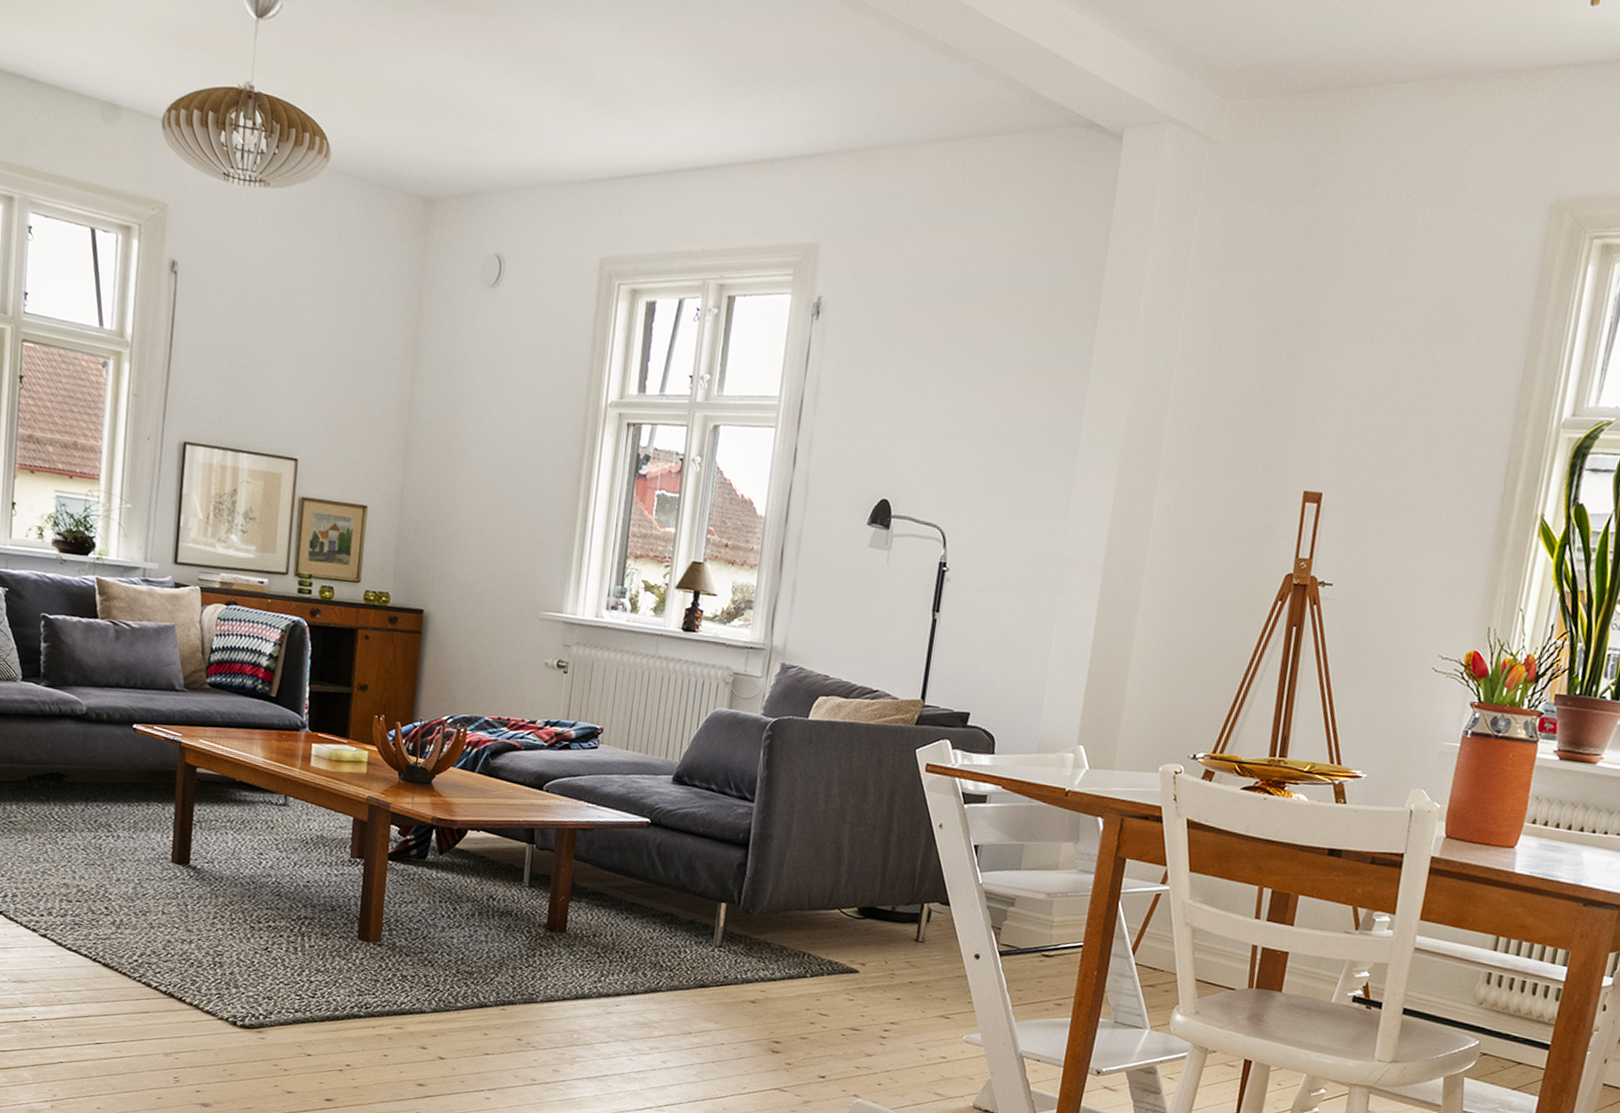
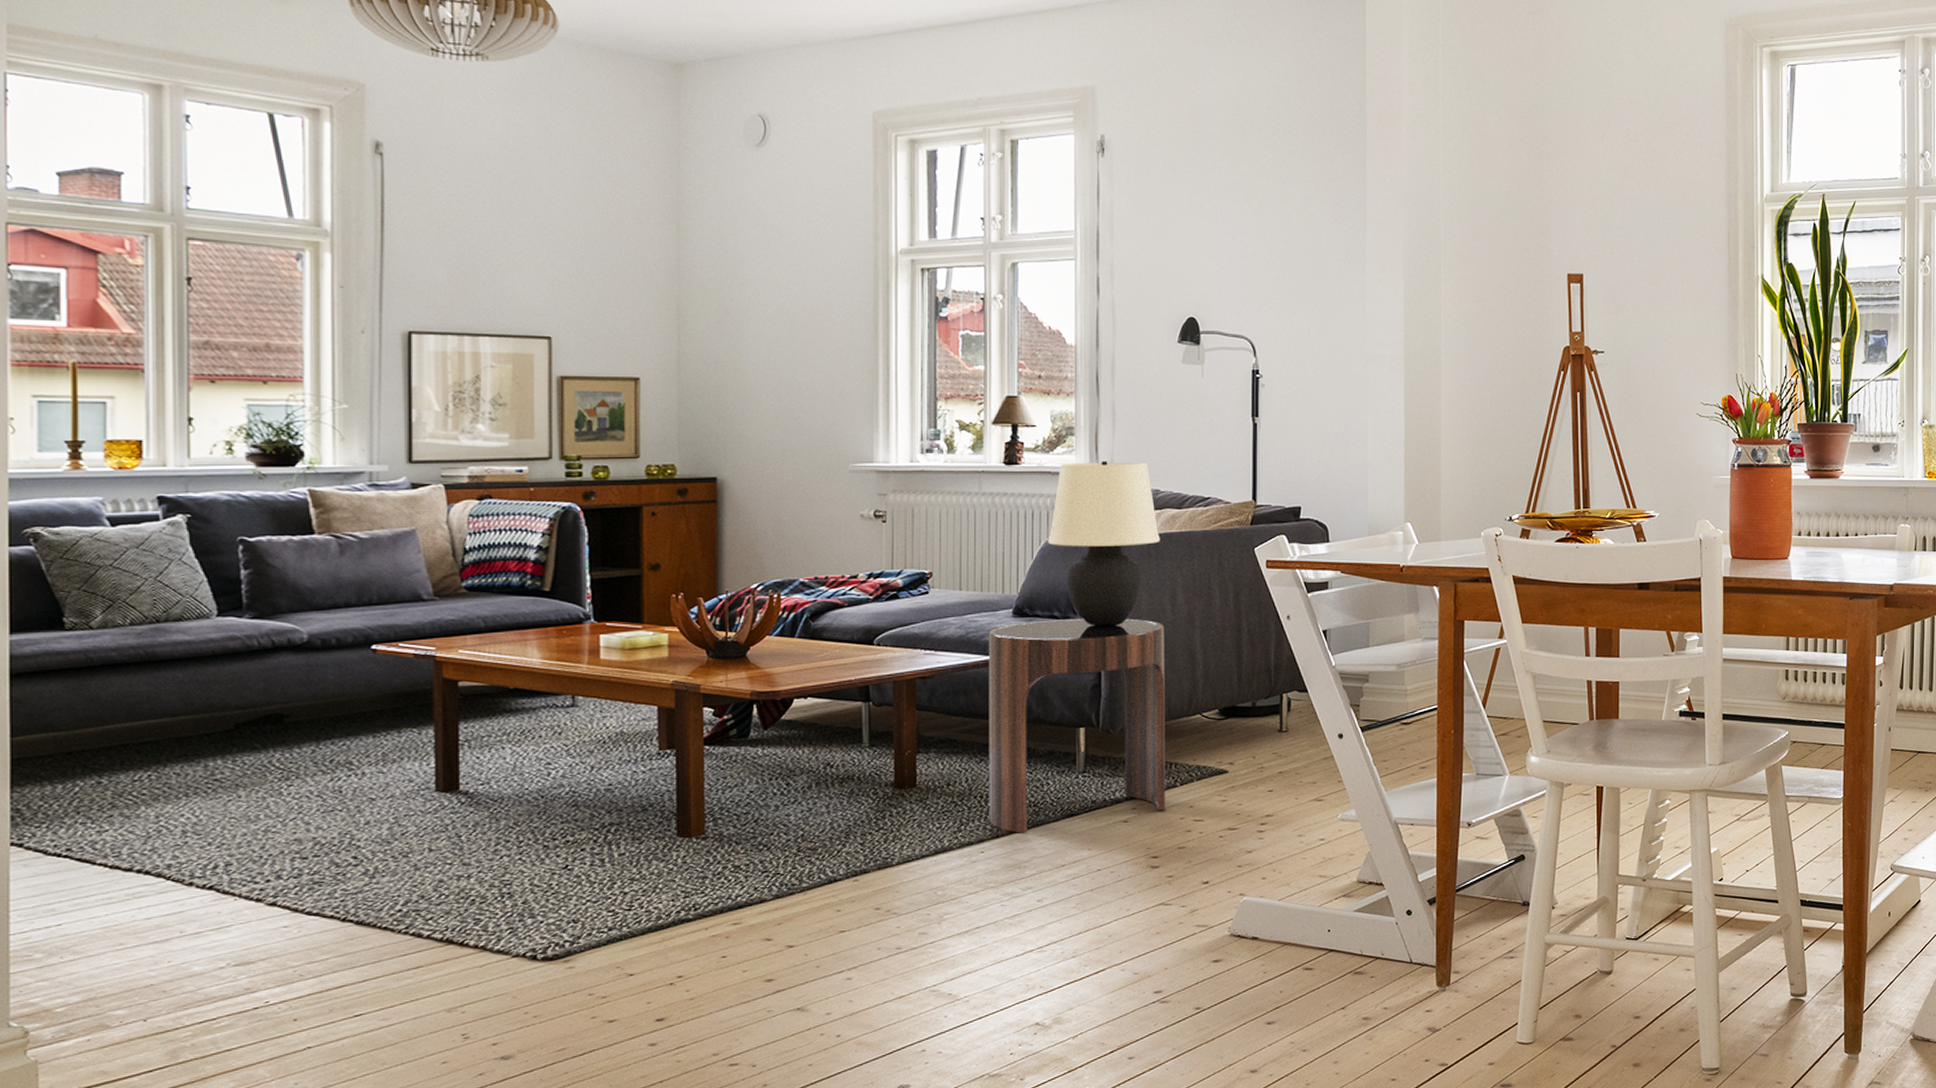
side table: none [627,790,816,999] -> present [988,618,1165,833]
table lamp: none [714,636,824,808] -> present [1048,460,1160,627]

